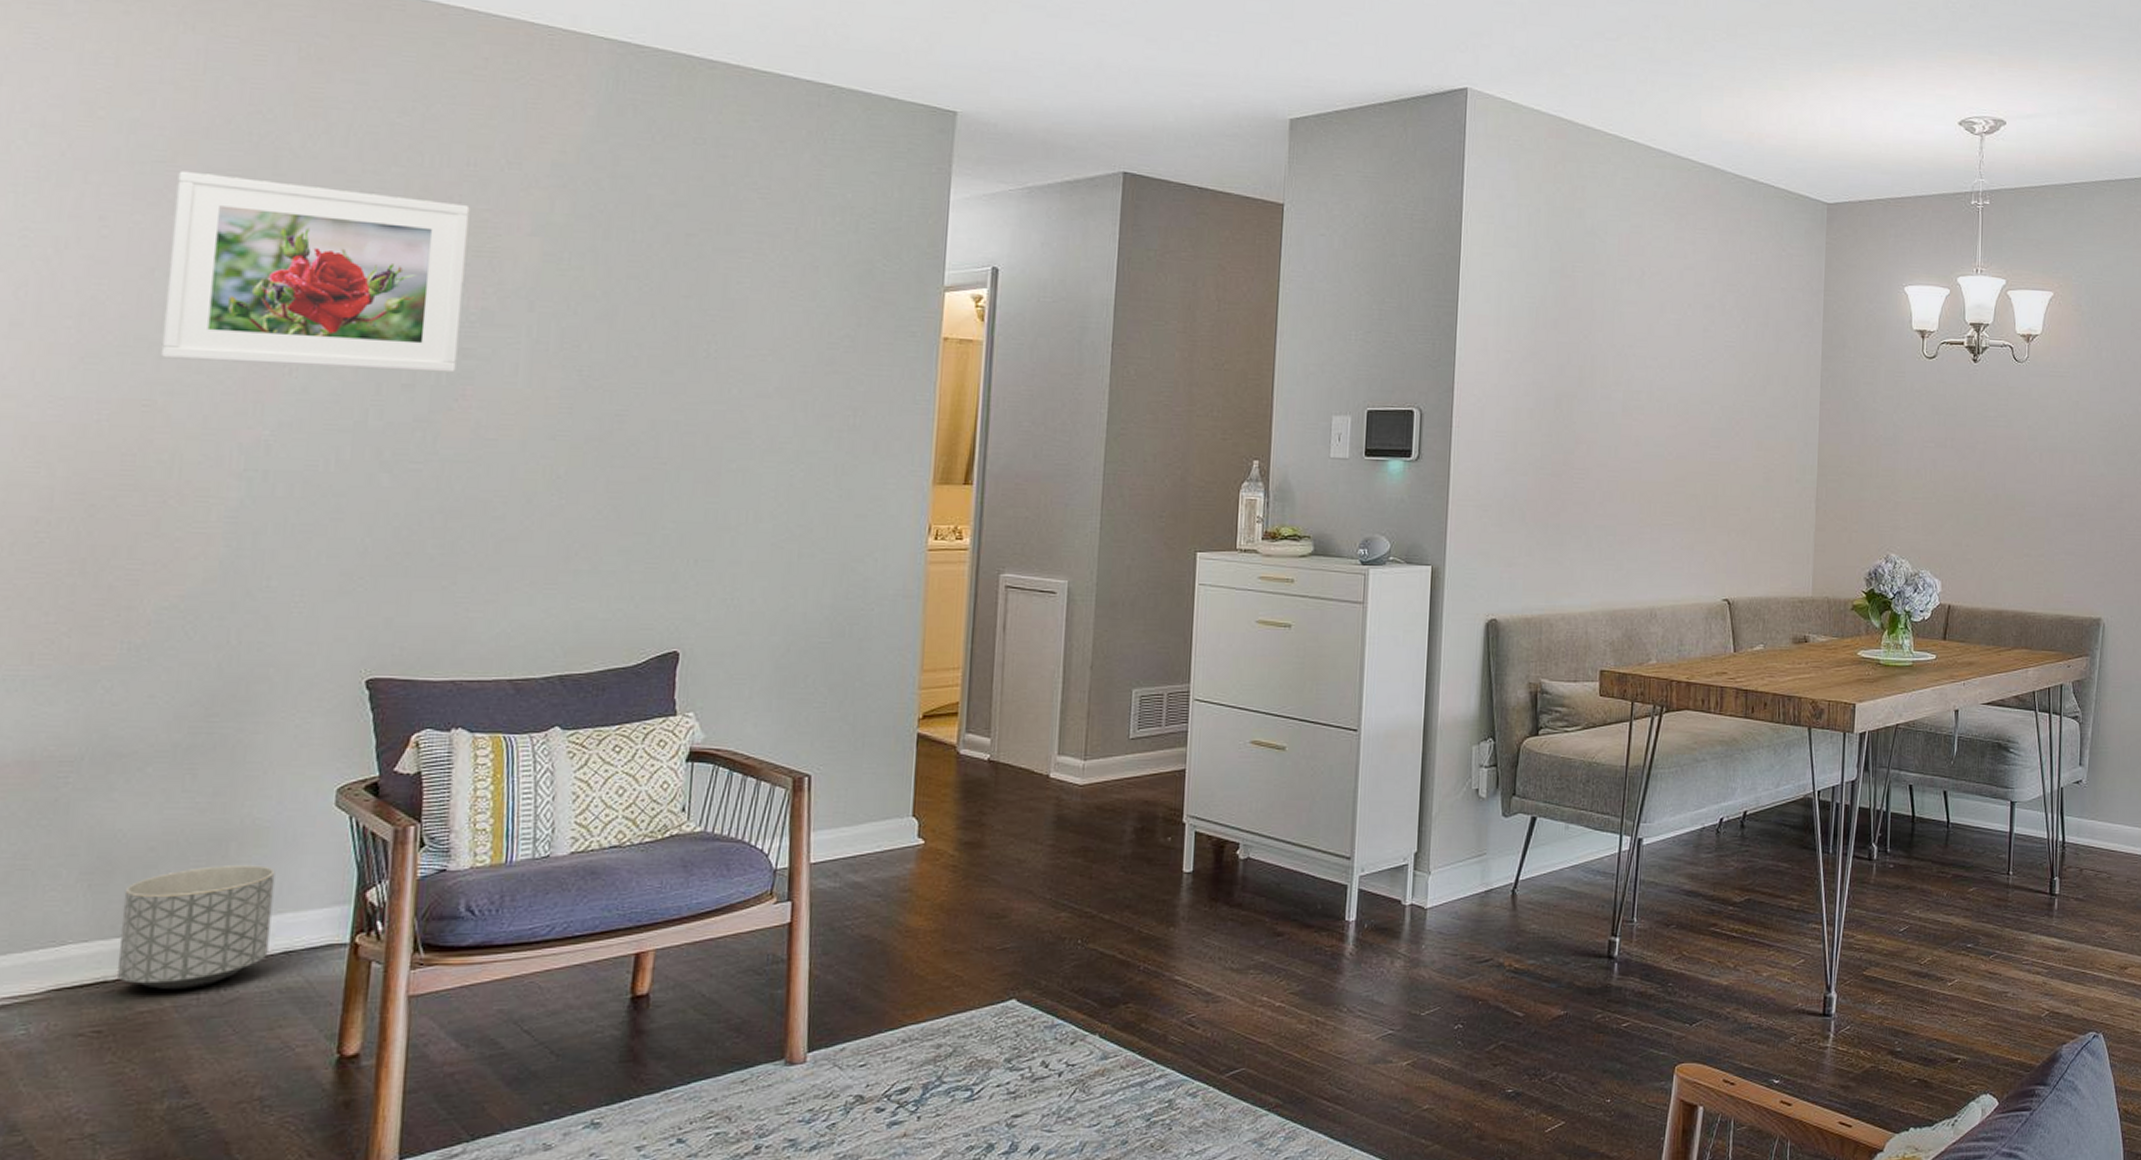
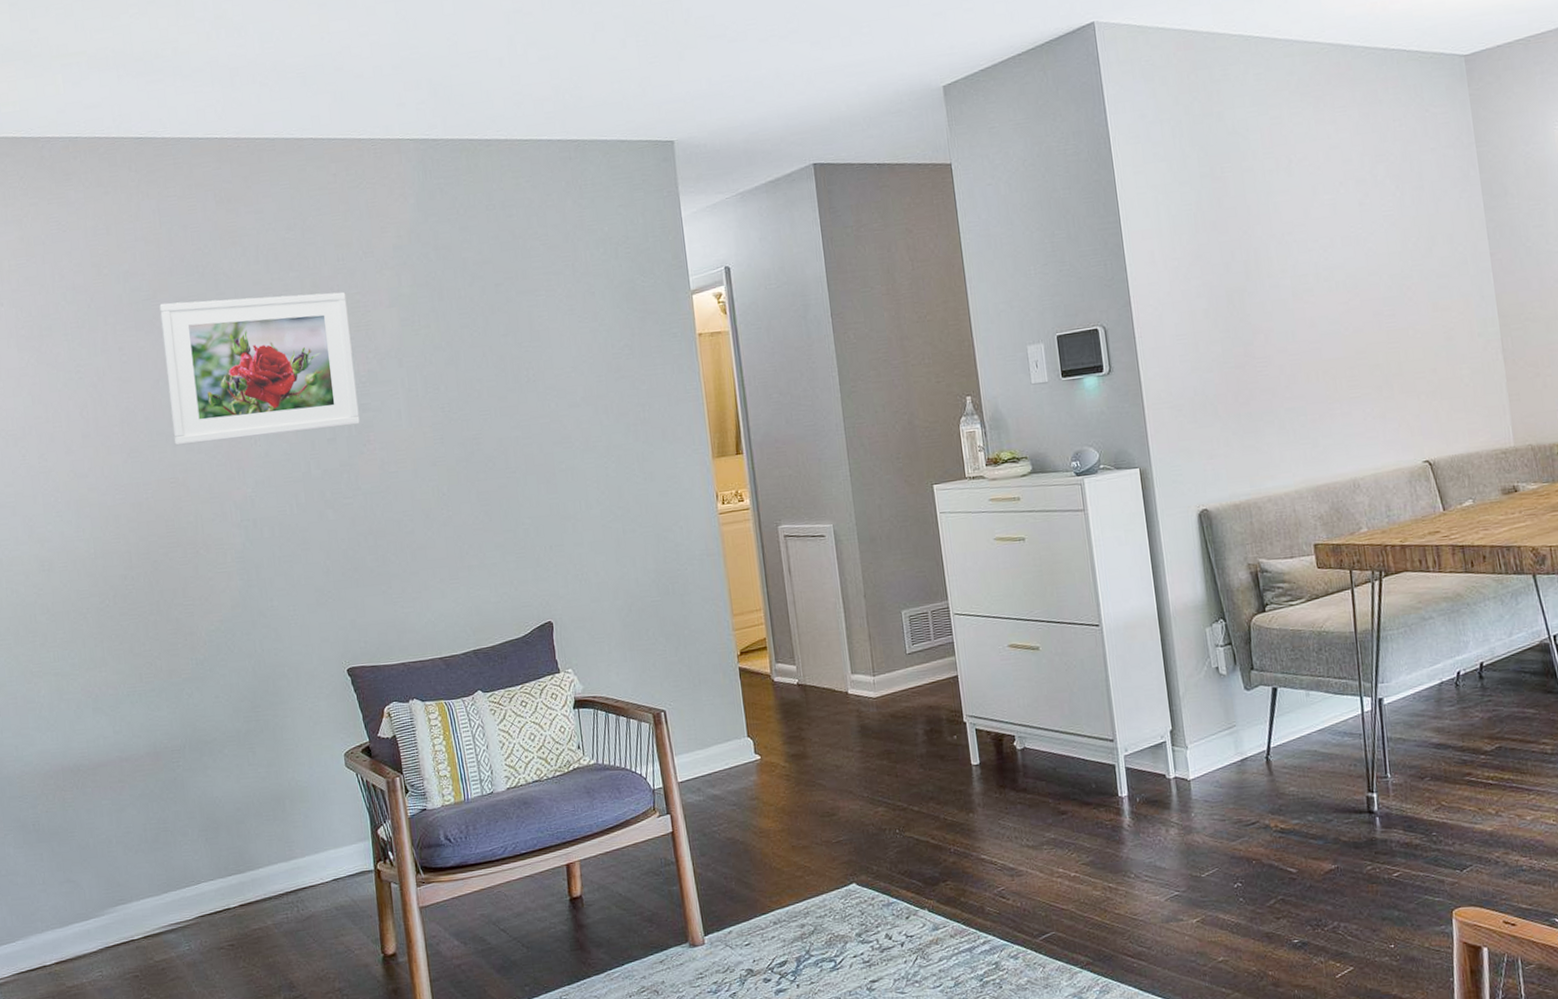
planter: present [116,865,276,990] -> none [228,815,324,913]

